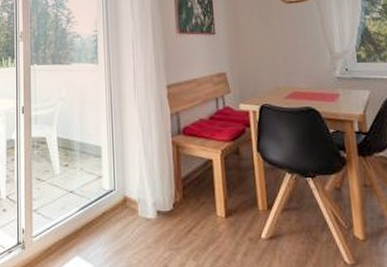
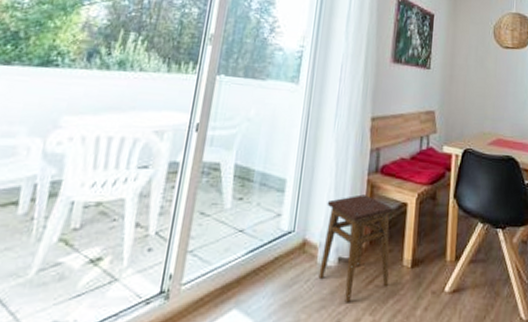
stool: none [139,154,207,250] -> present [318,194,394,303]

